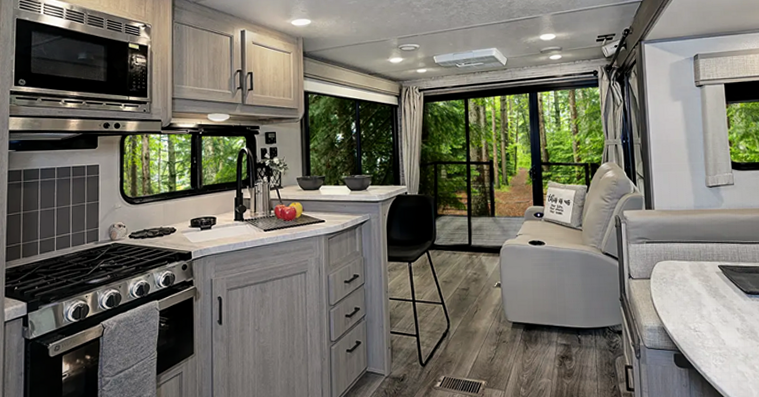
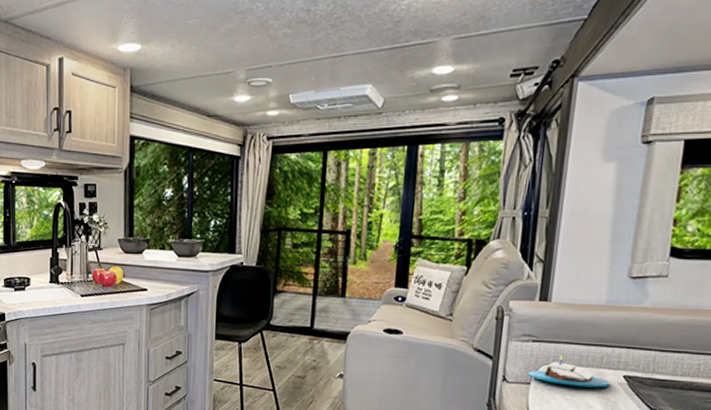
candle: none [647,253,710,278] -> present [527,356,610,388]

